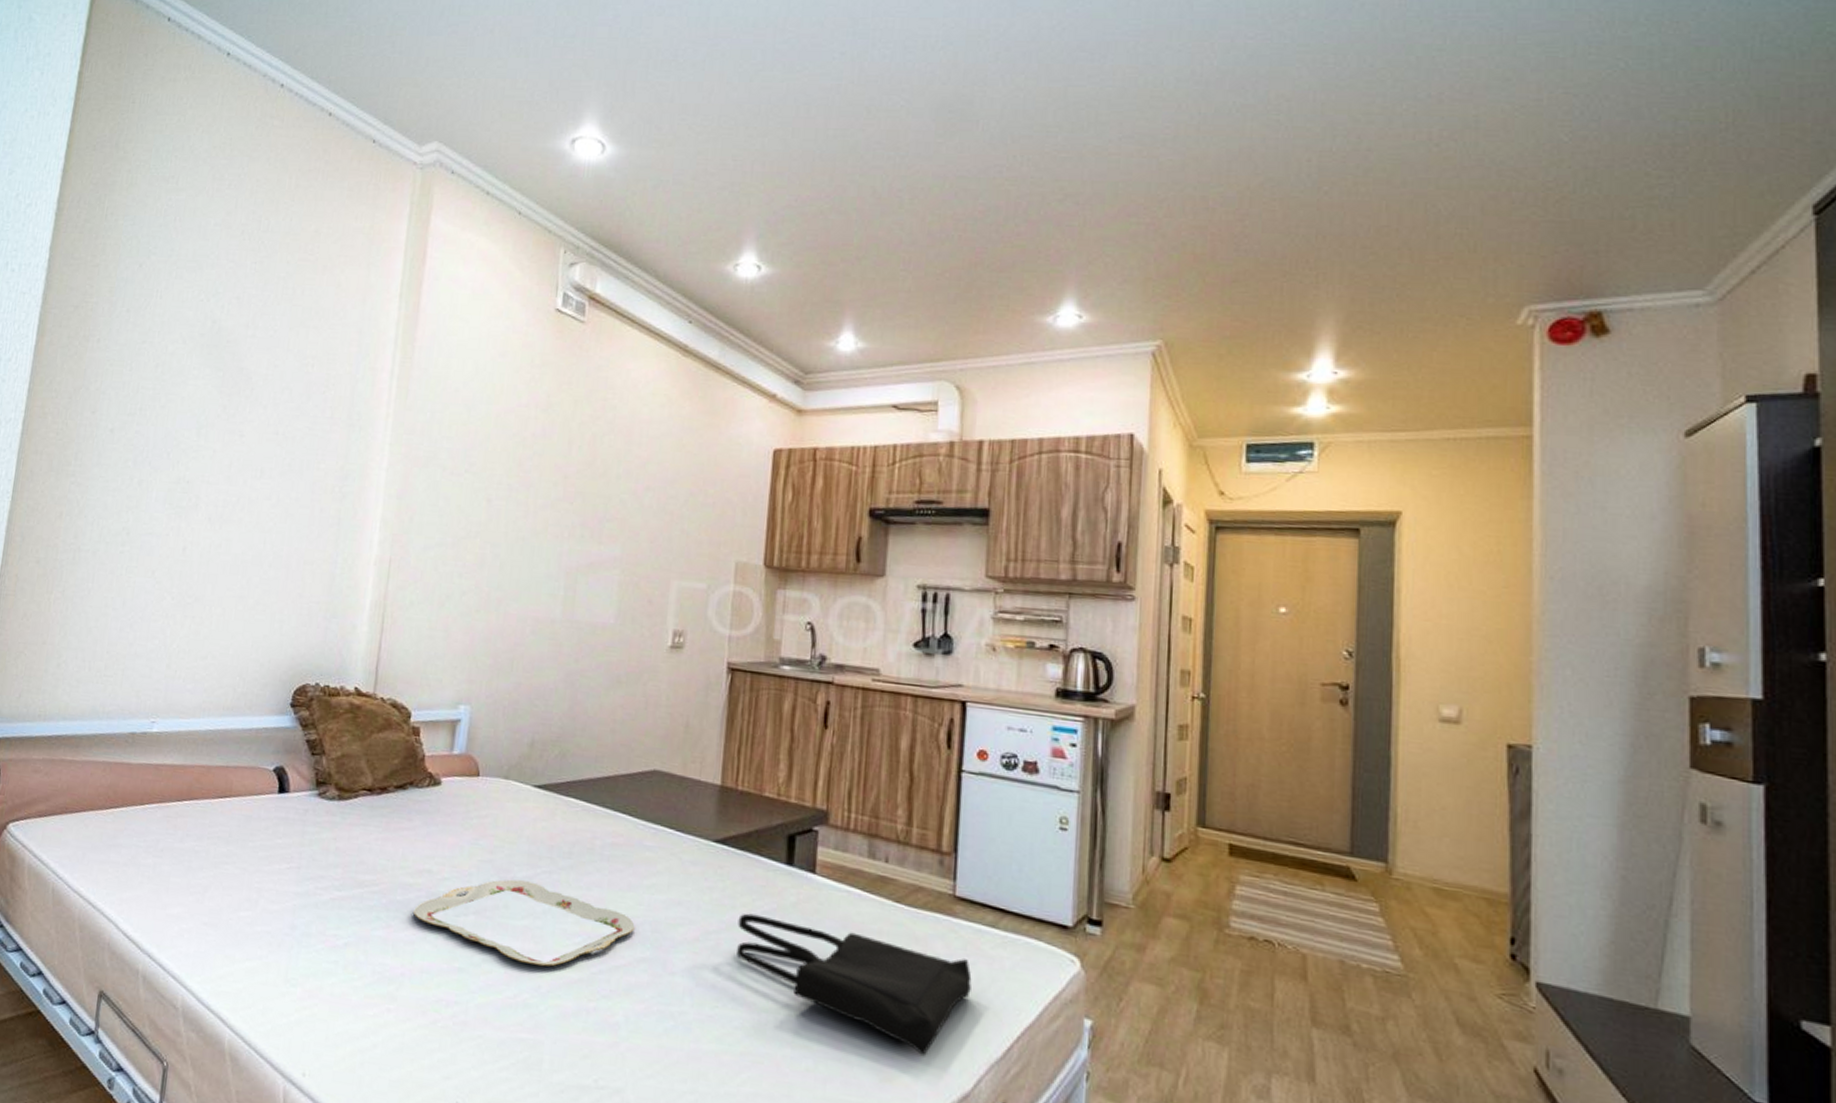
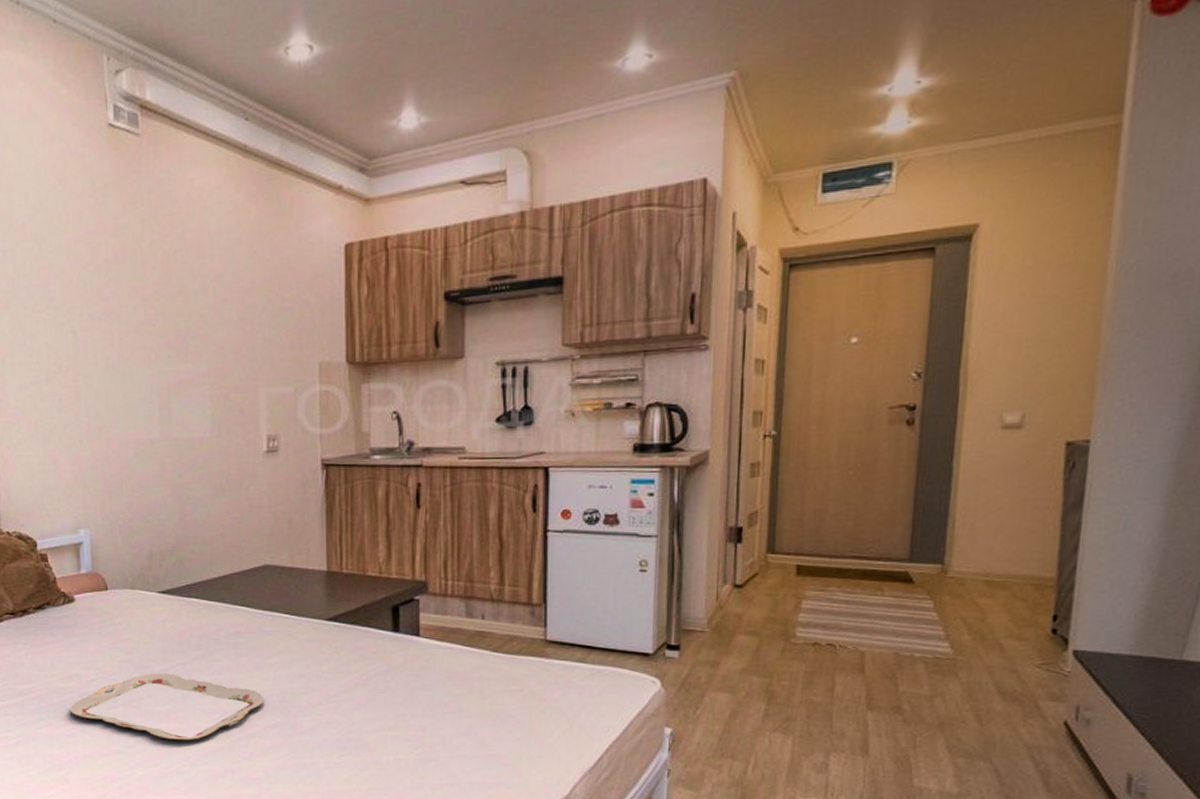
tote bag: present [737,913,972,1056] -> none [354,676,564,773]

